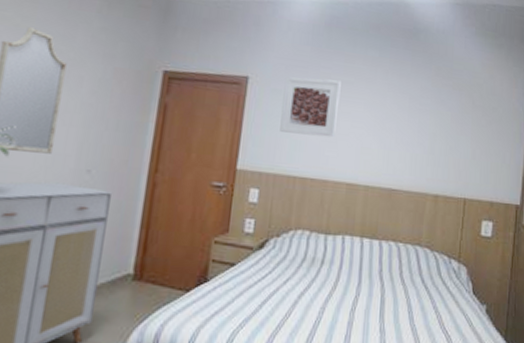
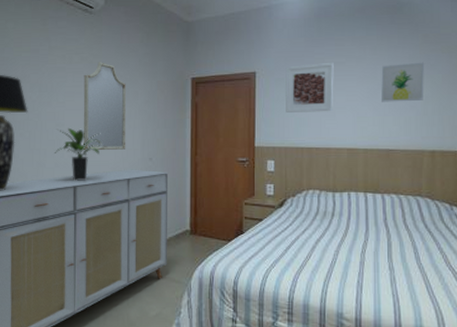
wall art: none [389,93,435,138] -> present [381,62,424,102]

